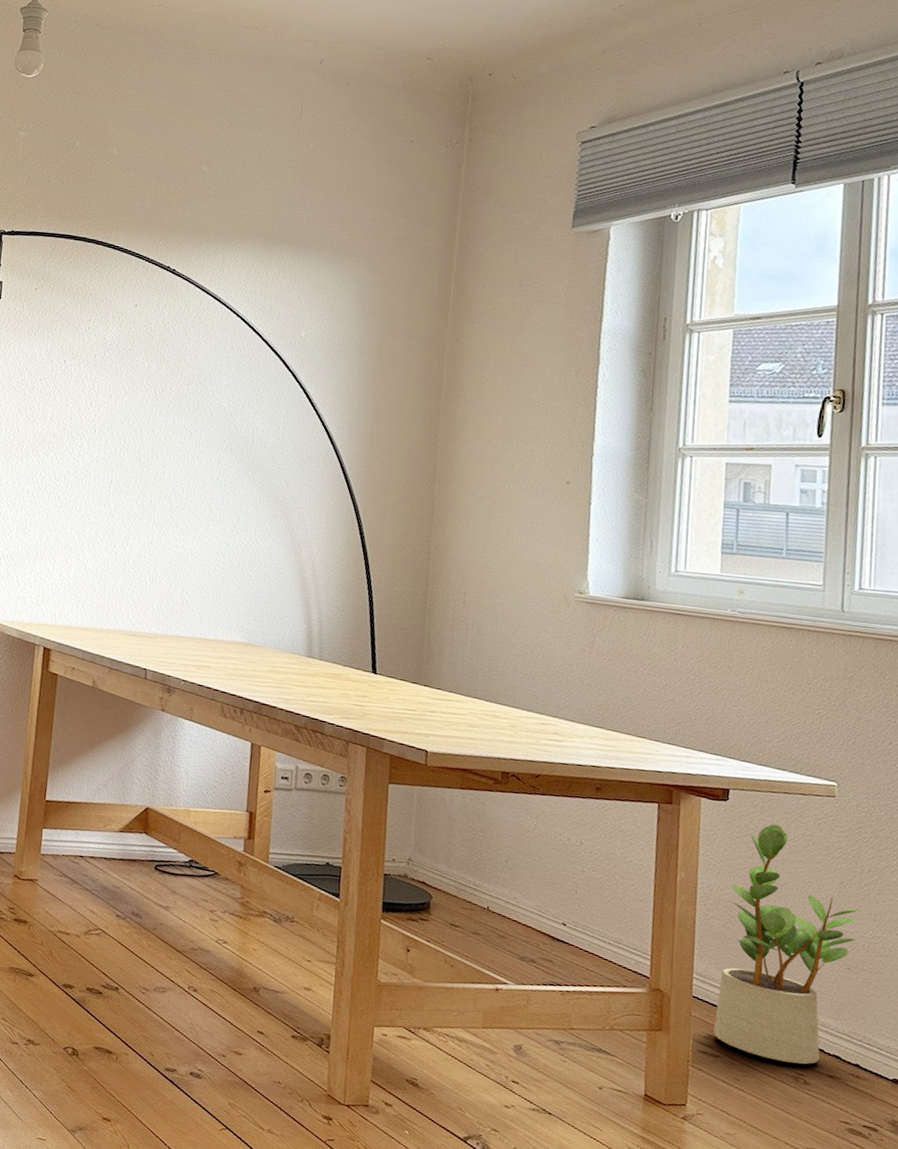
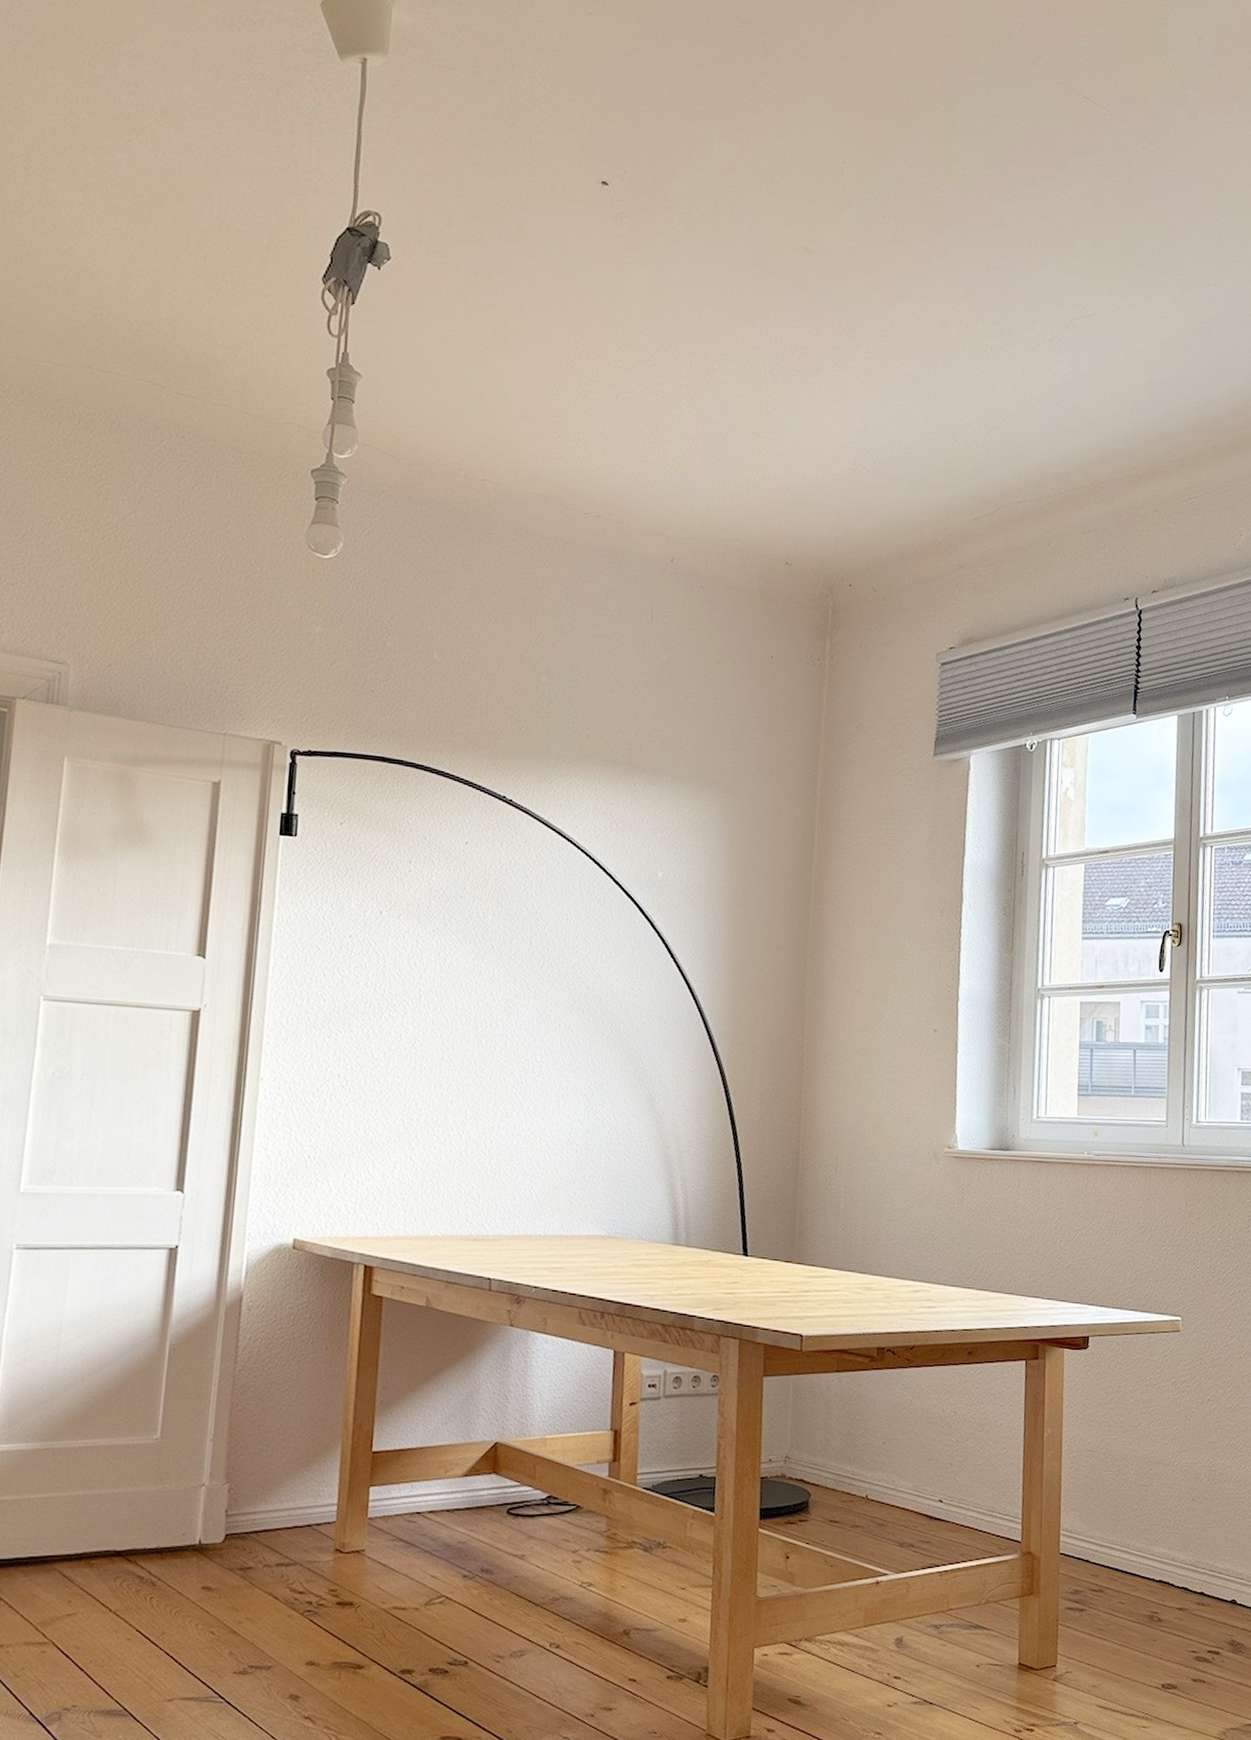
potted plant: present [713,824,861,1065] -> none [1079,1366,1203,1603]

